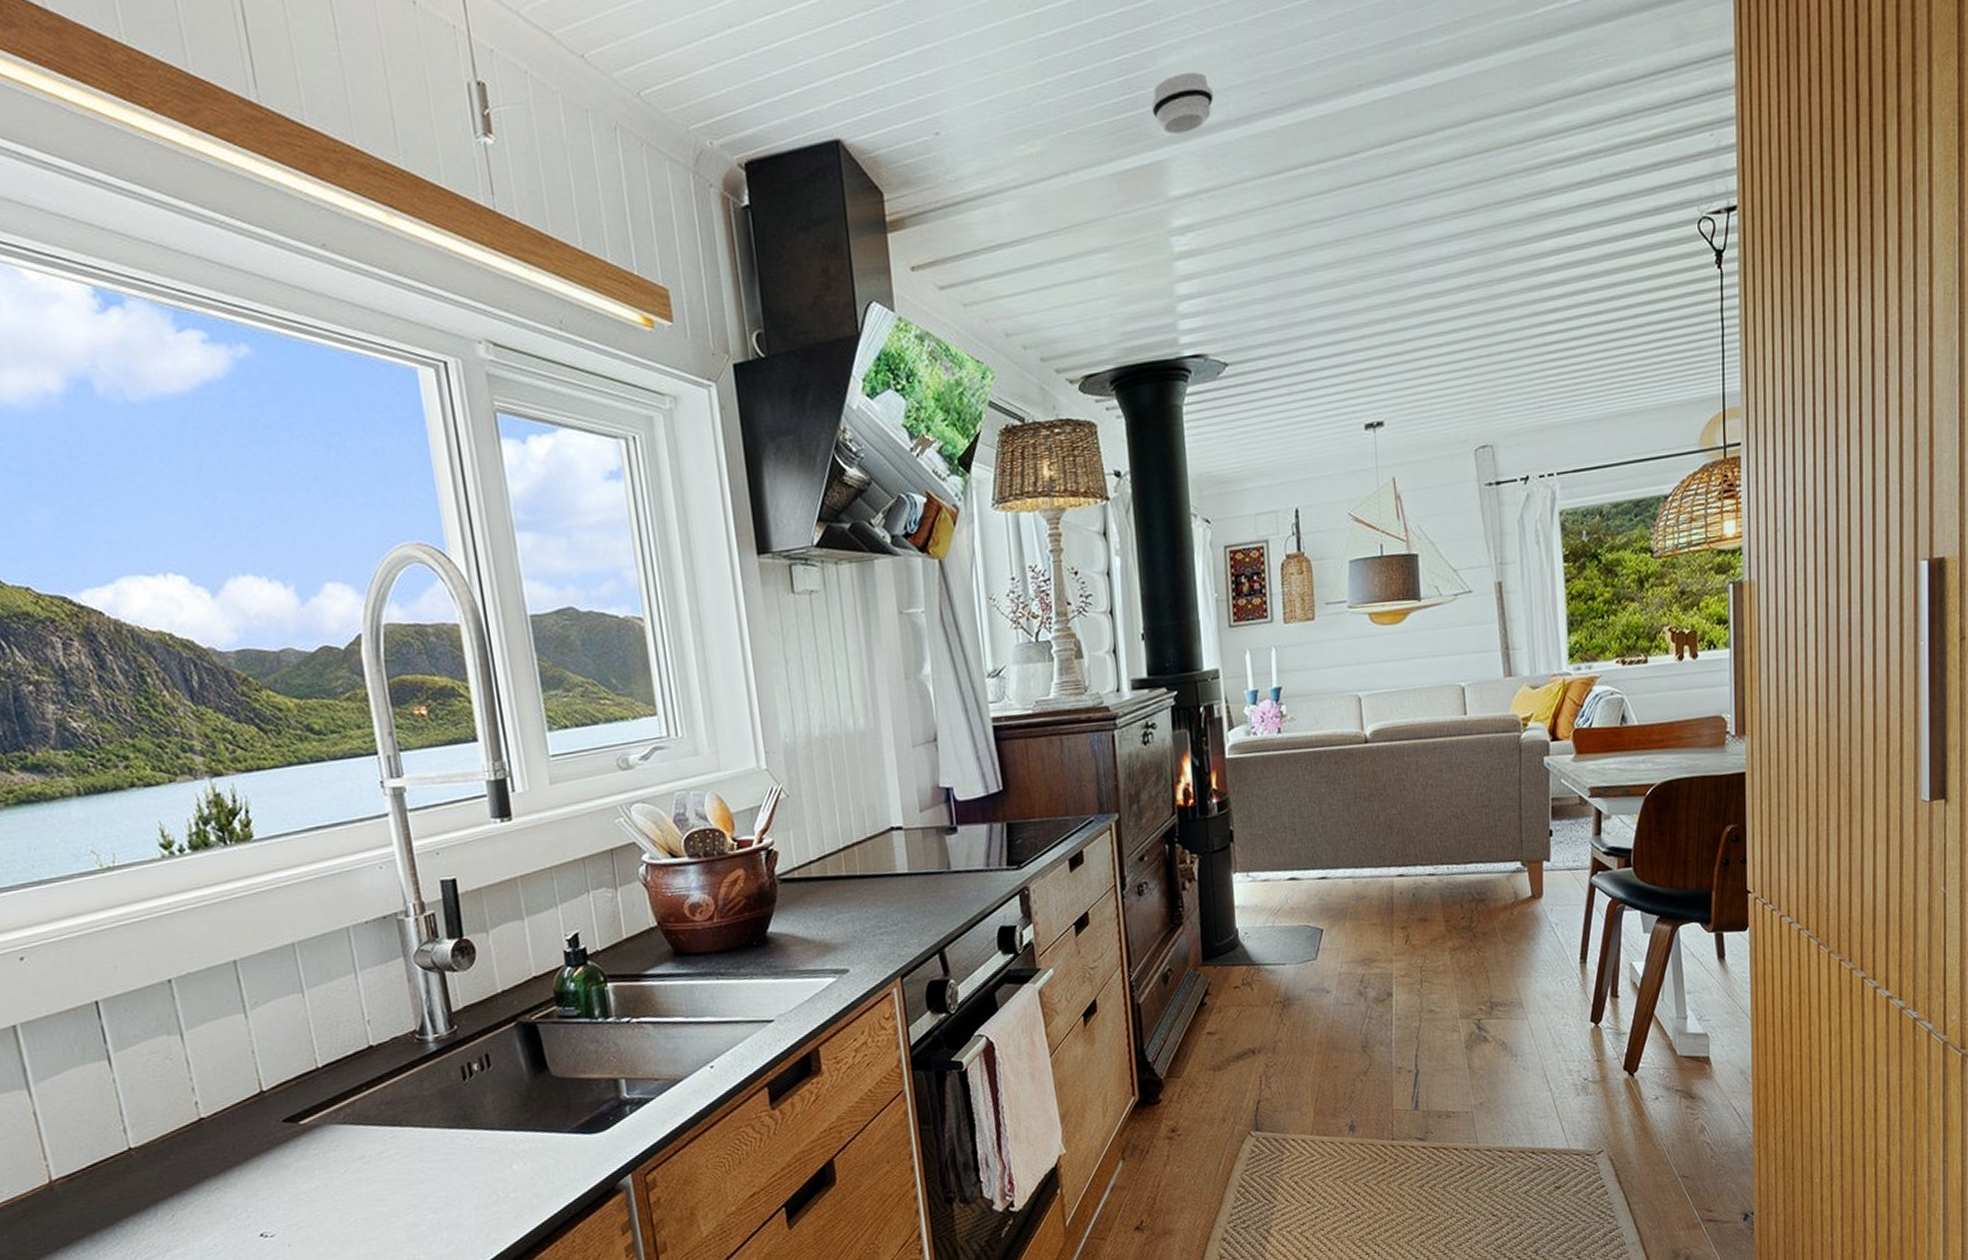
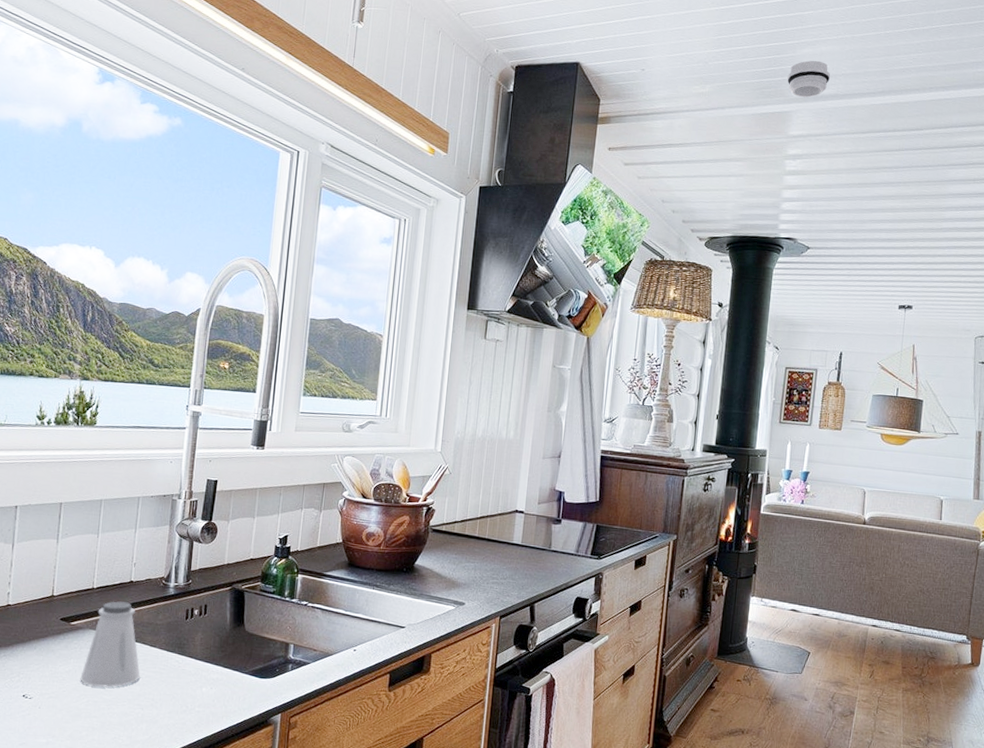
saltshaker: none [333,1076,420,1200] -> present [80,601,140,688]

